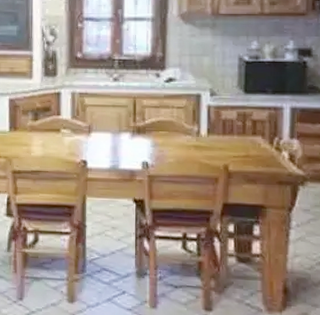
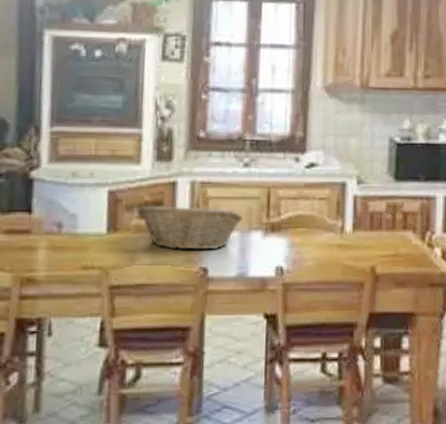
fruit basket: none [31,110,114,147] -> present [137,204,244,250]

